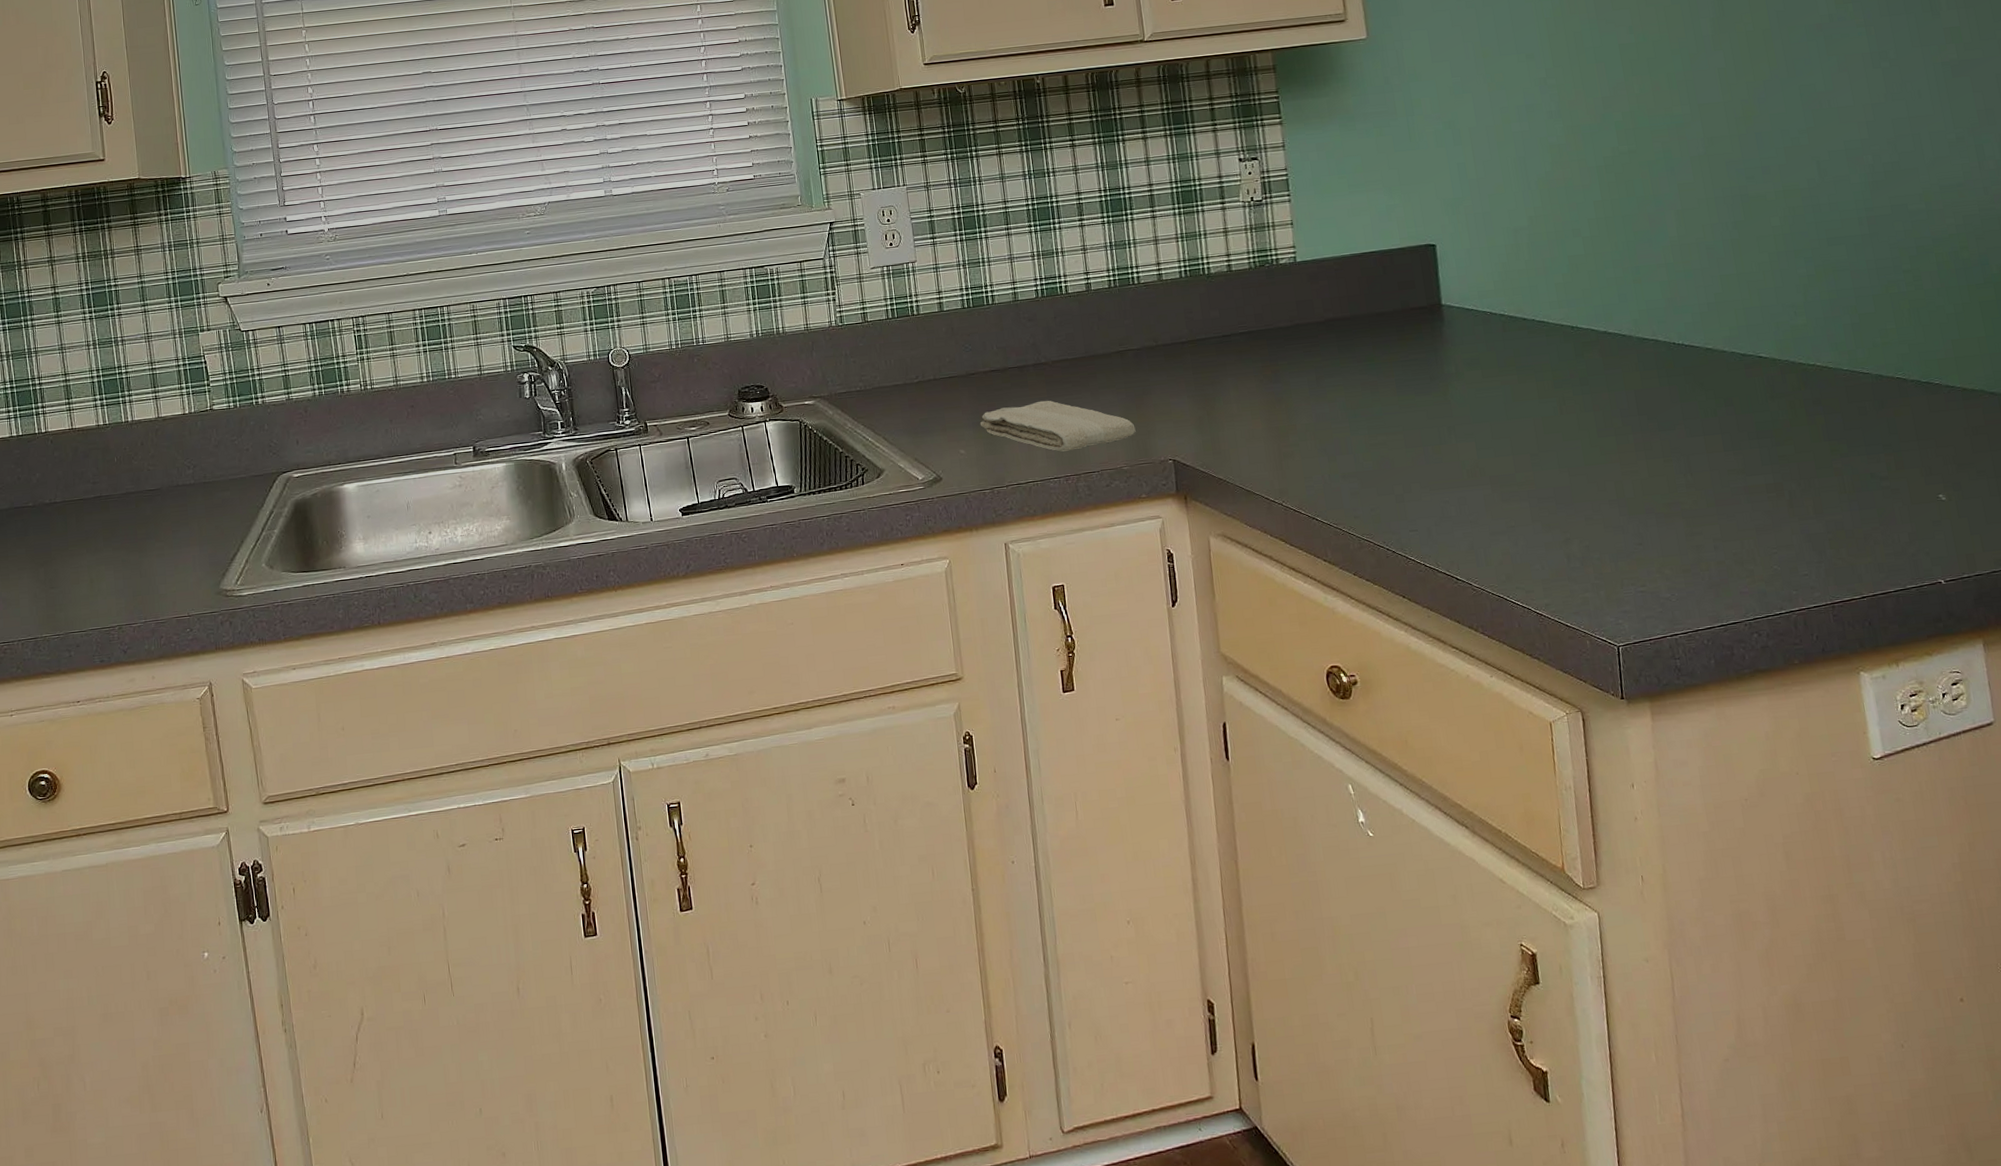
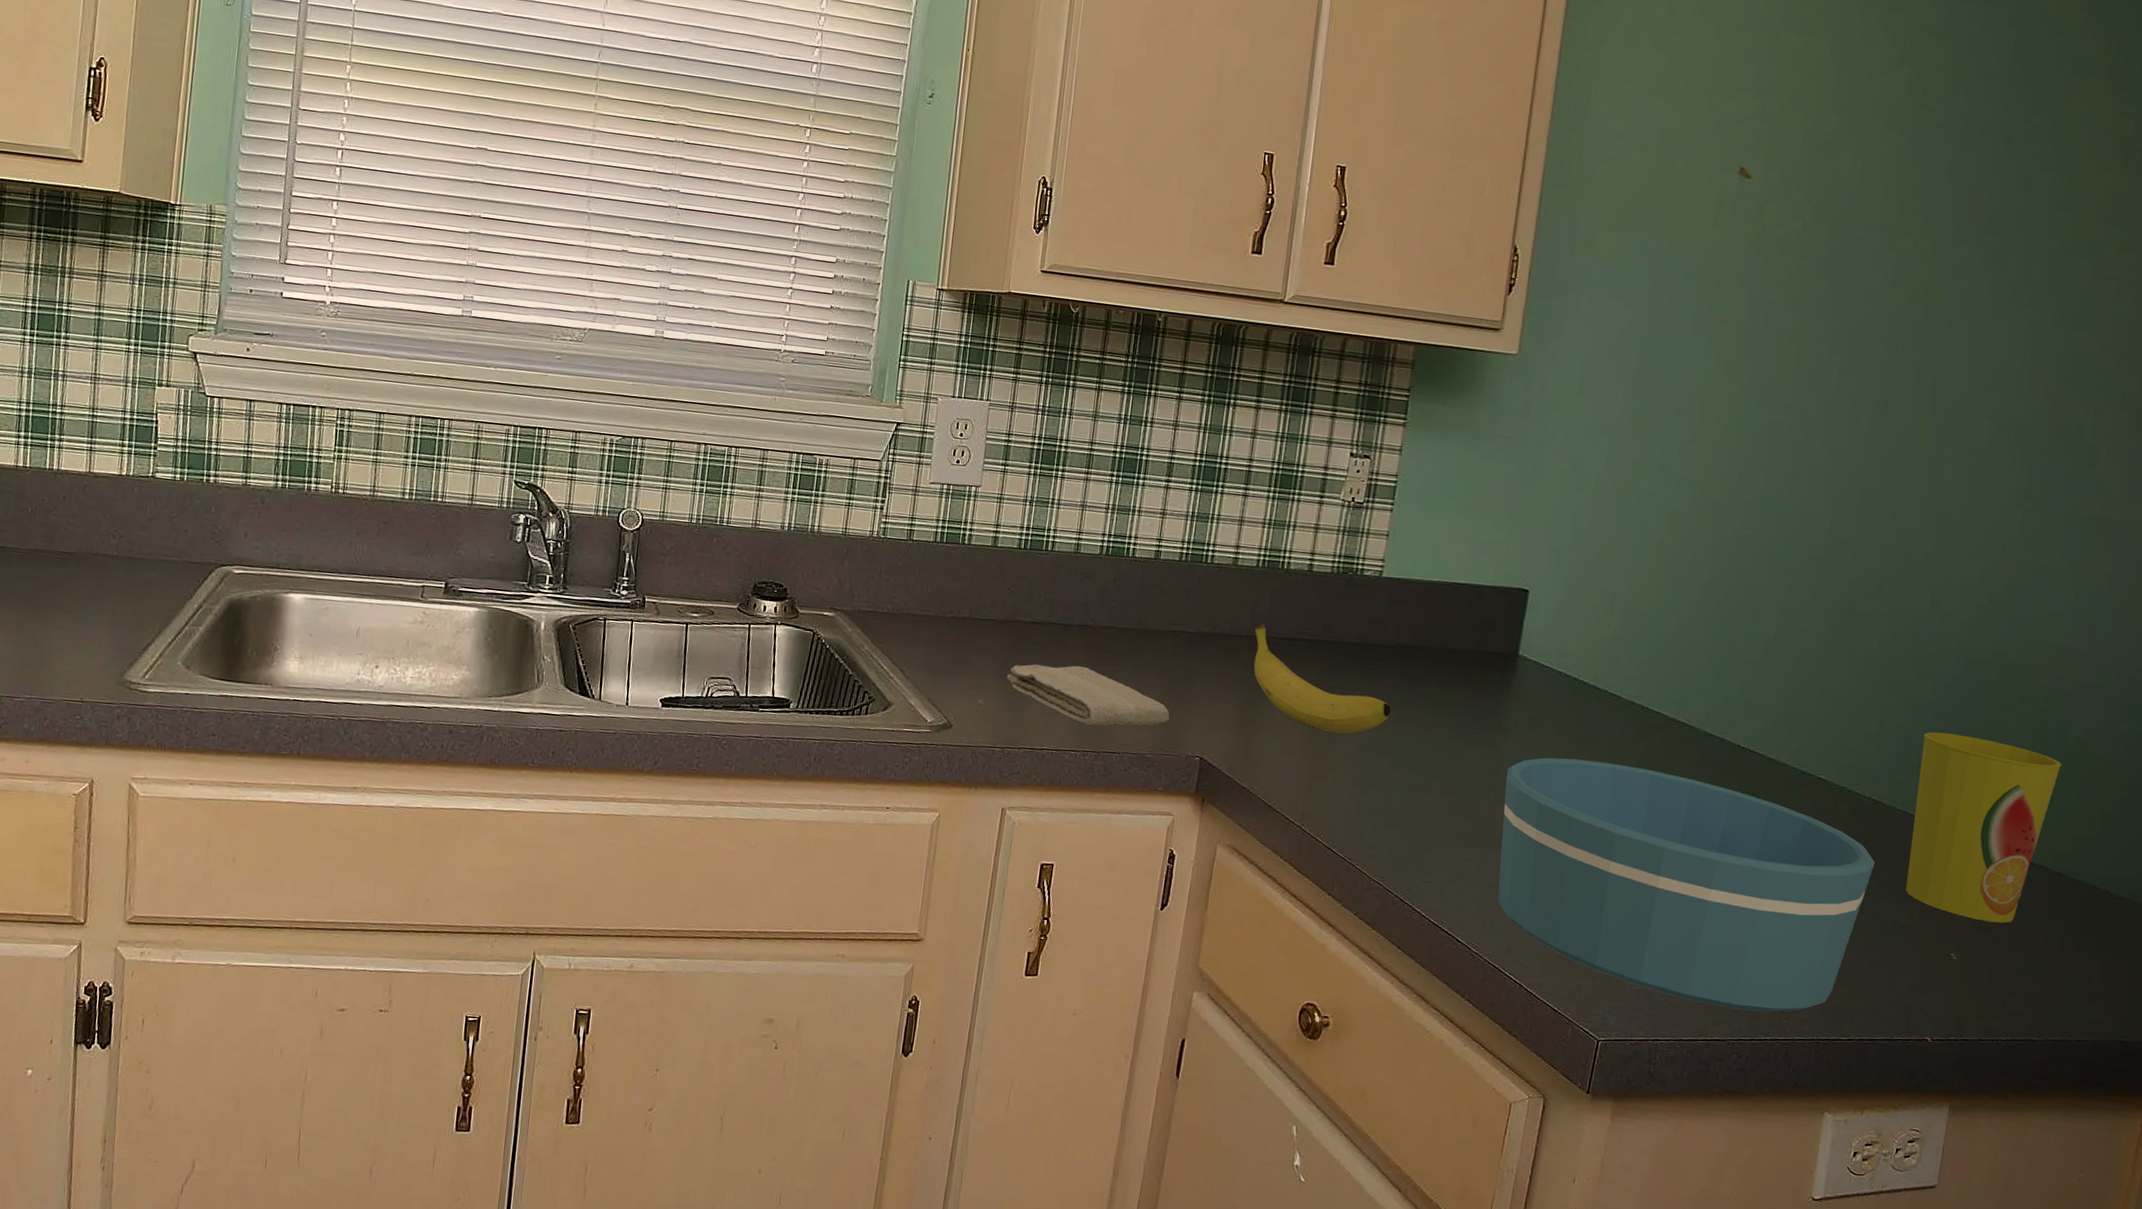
fruit: none [1192,327,1338,412] -> present [1253,624,1392,733]
bowl: none [1460,383,1838,591] -> present [1498,757,1875,1013]
cup: none [1849,286,1993,458] -> present [1905,732,2062,924]

